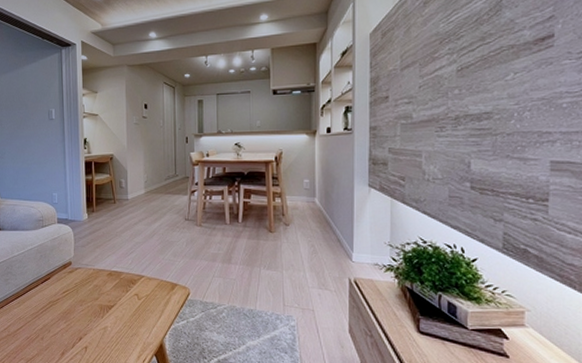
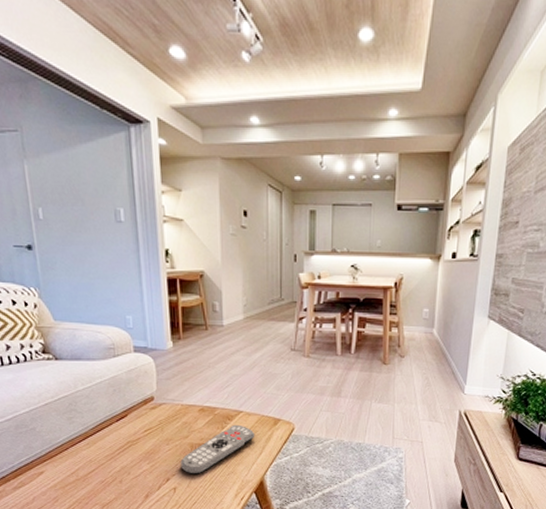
remote control: none [91,288,155,335] -> present [180,424,255,474]

